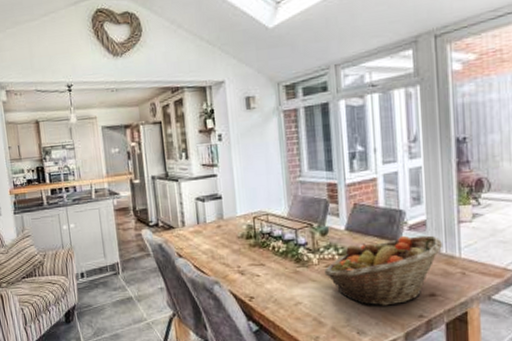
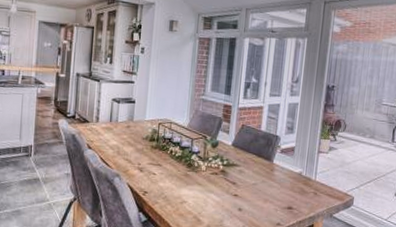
fruit basket: present [324,235,444,306] -> none [209,156,305,213]

